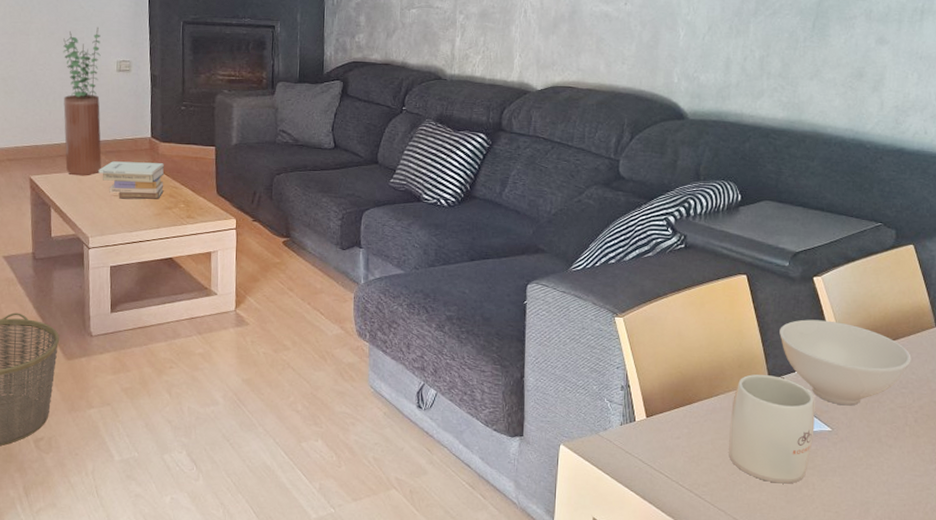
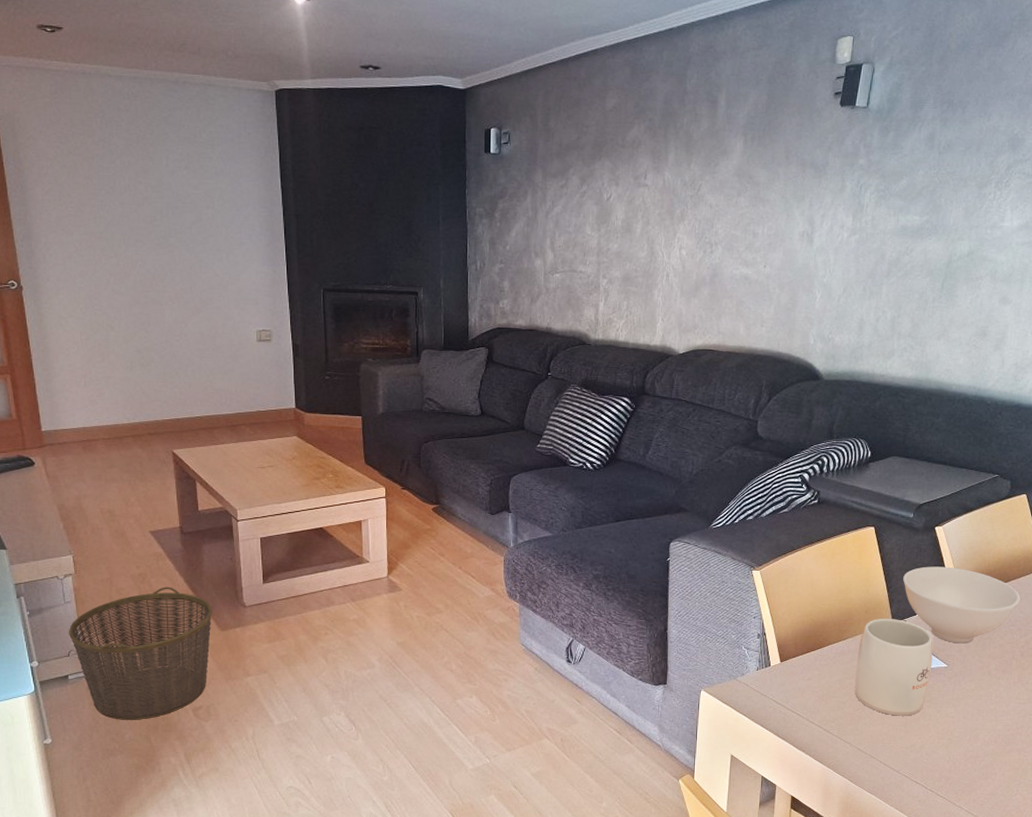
vase: present [63,27,102,176] -> none [199,295,246,449]
books: present [98,161,165,199] -> none [243,433,311,471]

